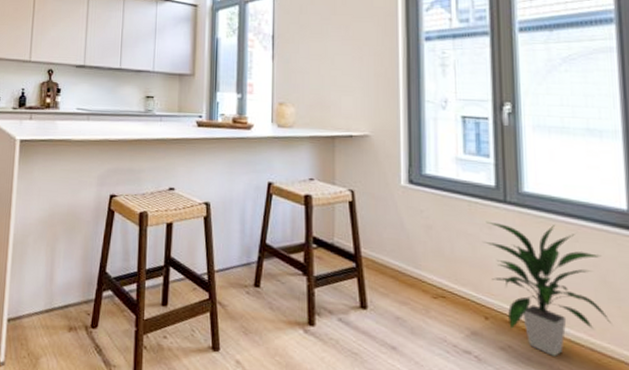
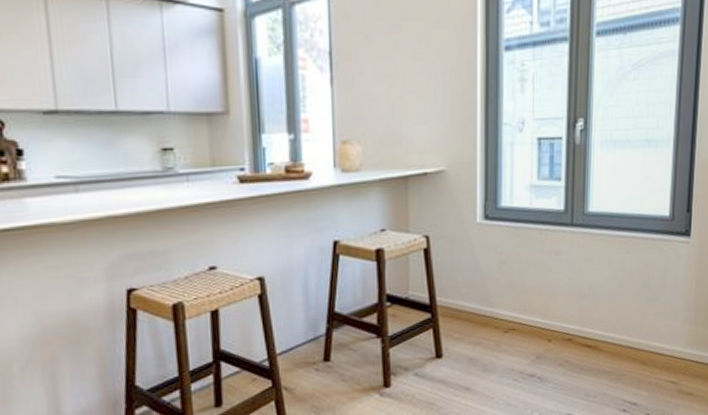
indoor plant: present [483,221,612,357] -> none [551,241,647,361]

